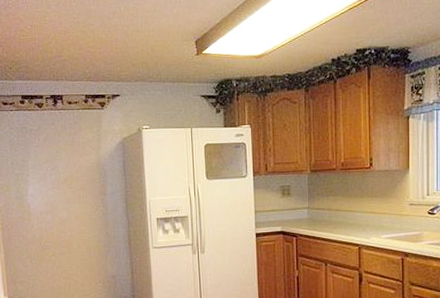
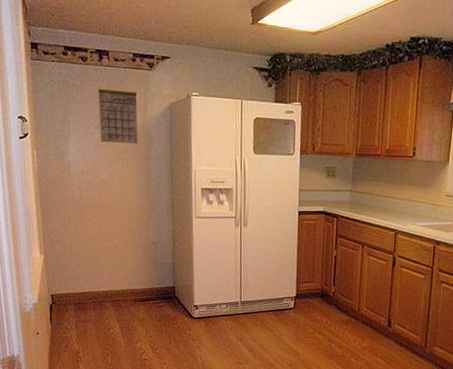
calendar: none [54,121,93,182] -> present [98,79,138,144]

